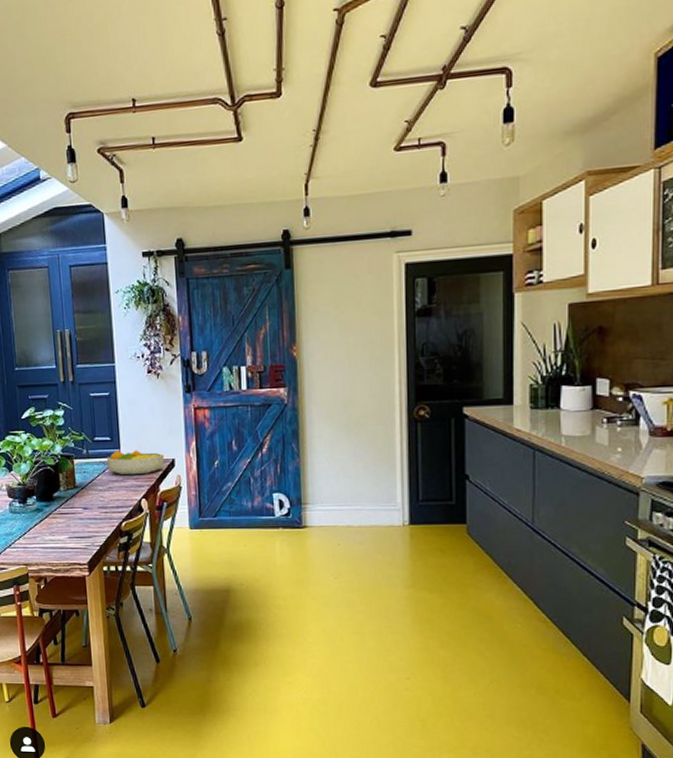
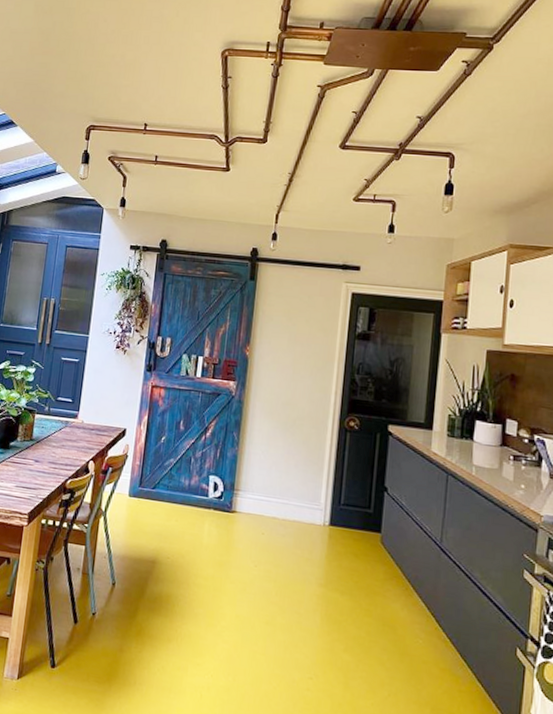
fruit bowl: present [106,449,164,476] -> none [64,411,117,439]

